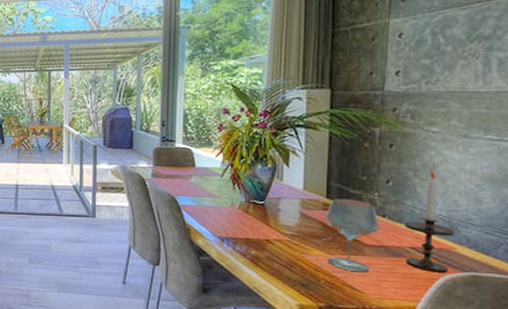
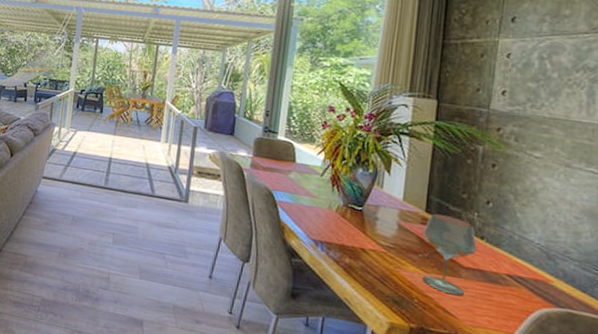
candlestick: present [405,170,456,273] -> none [501,196,554,306]

